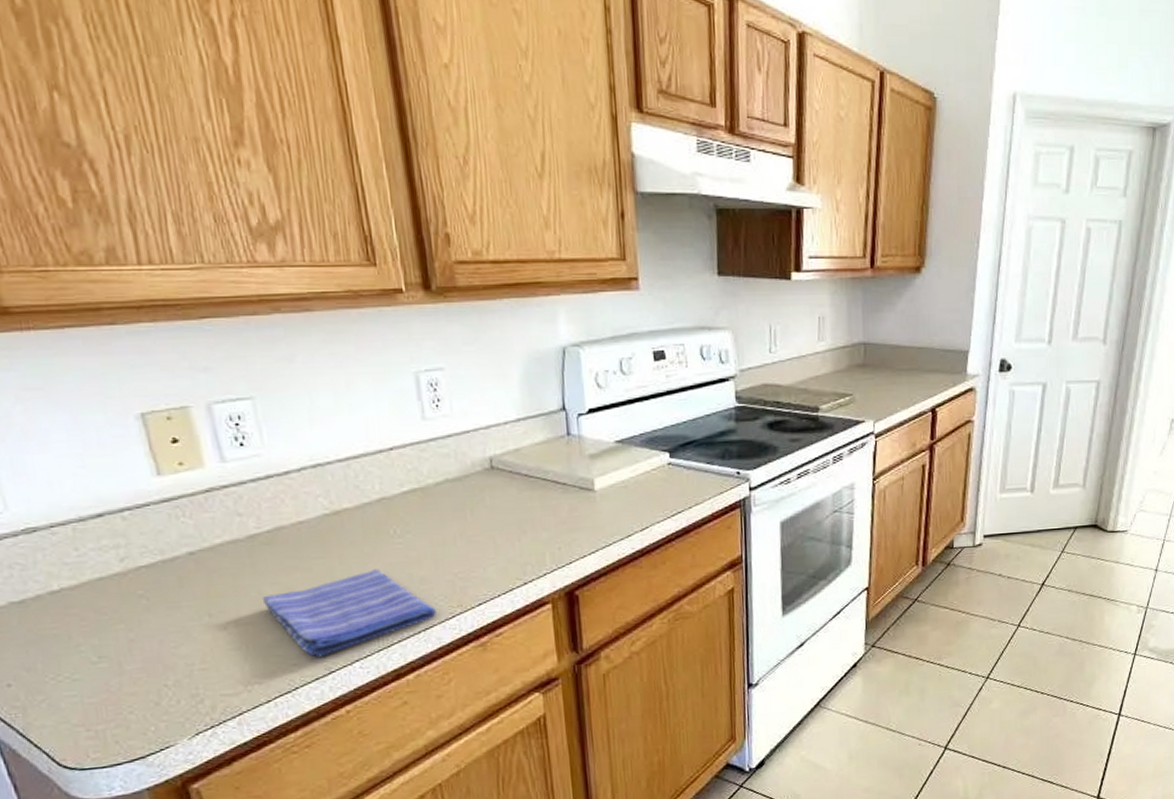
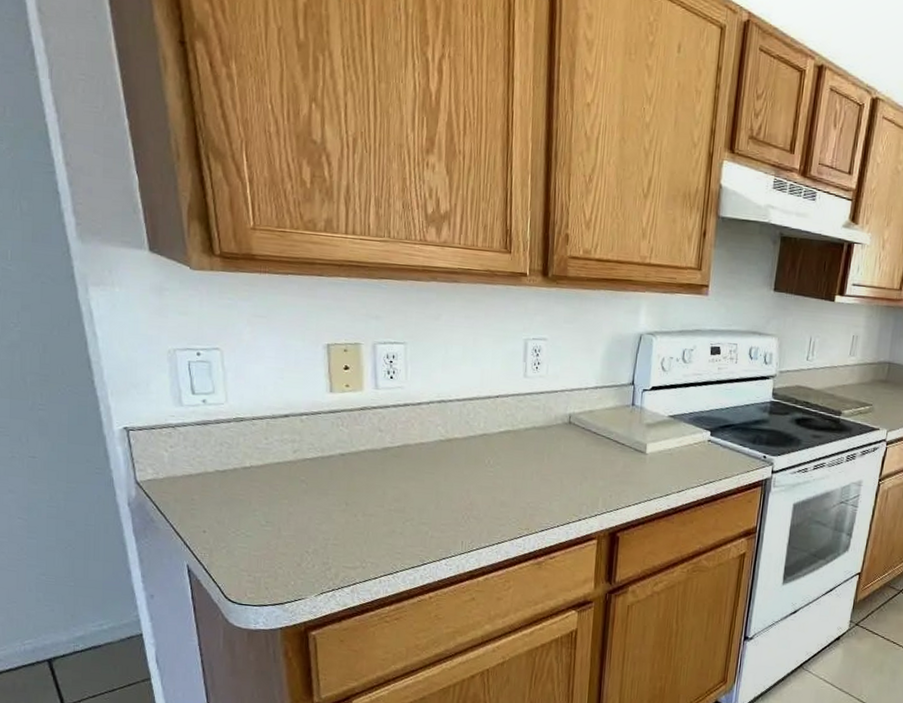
dish towel: present [262,569,436,657] -> none [385,489,509,551]

